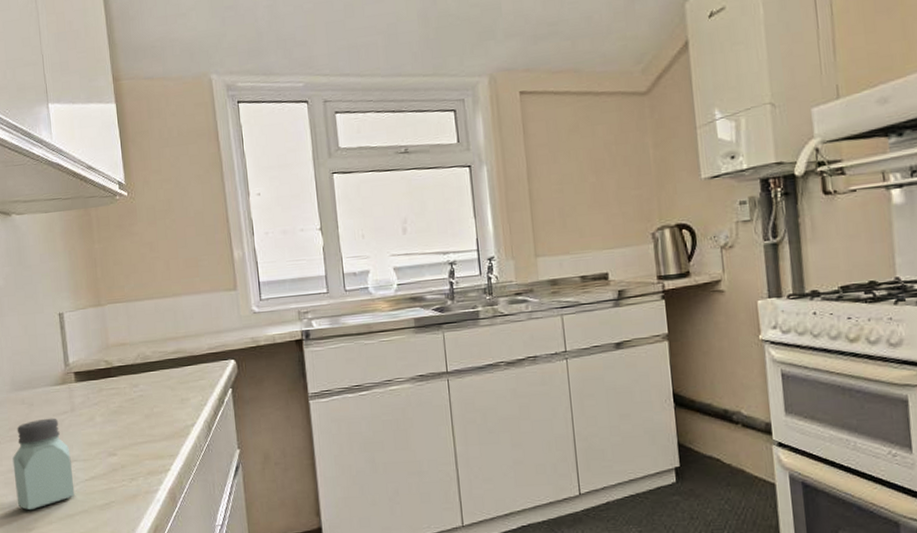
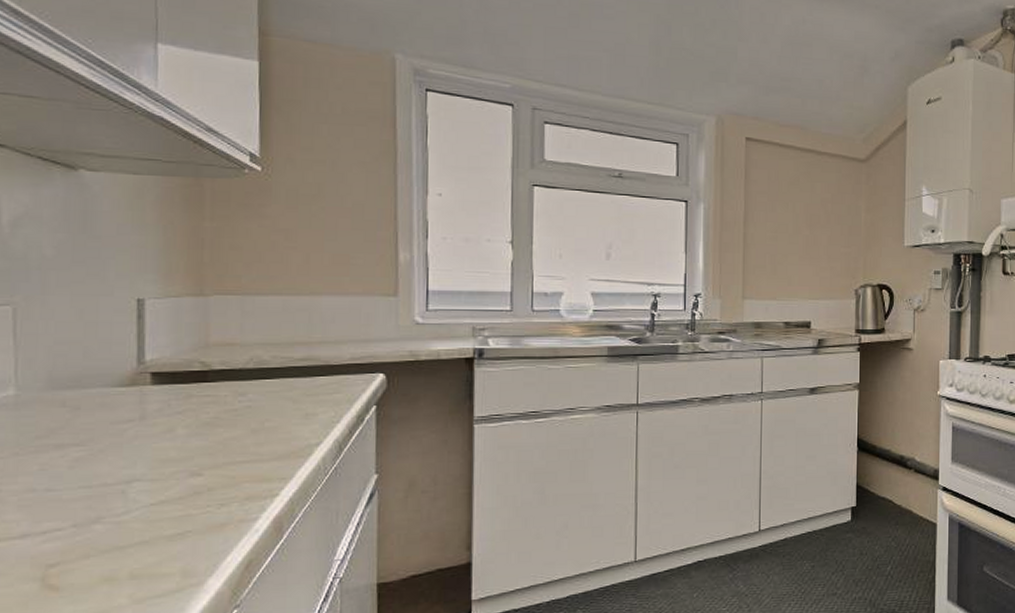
saltshaker: present [12,418,75,511] -> none [35,426,132,541]

